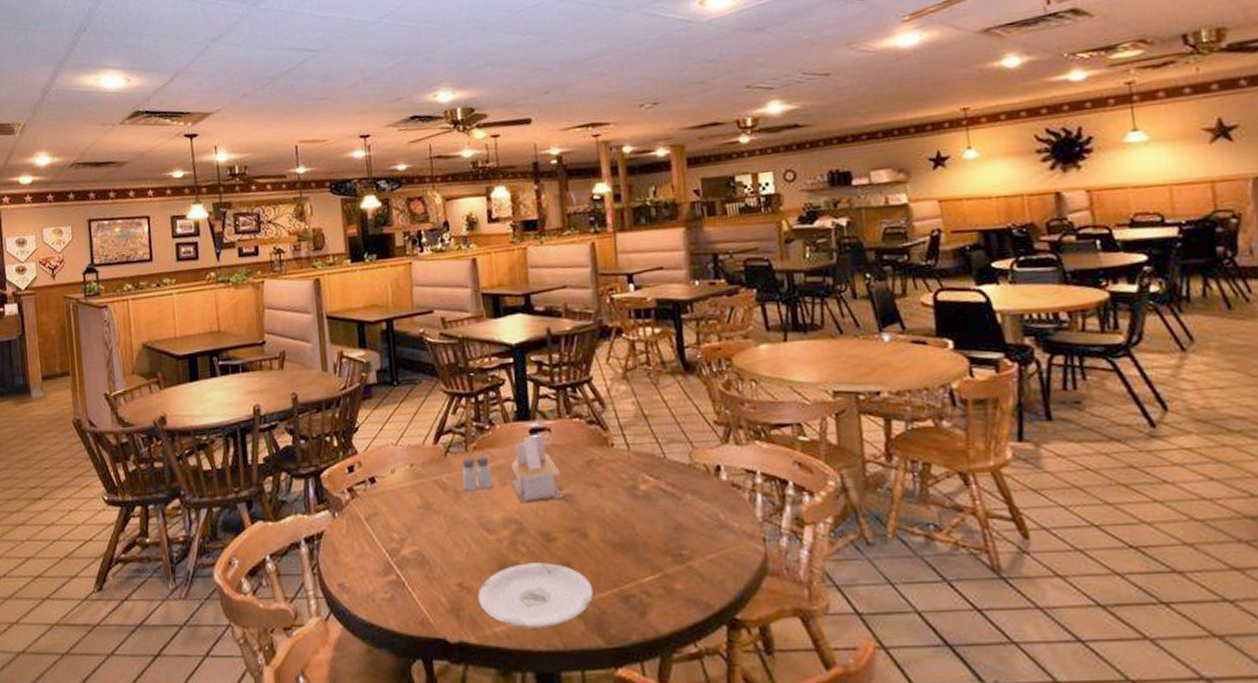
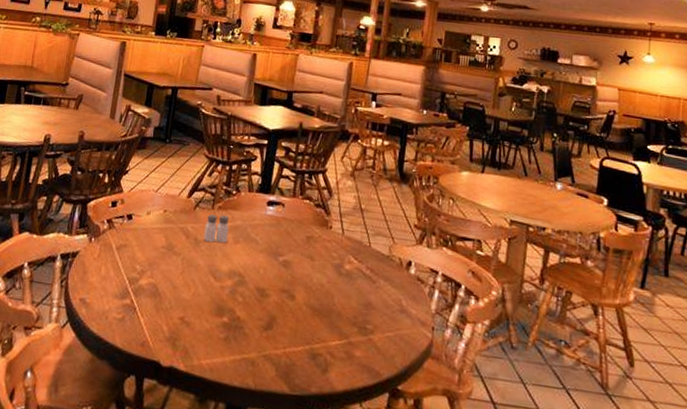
plate: present [477,562,594,628] -> none [193,310,290,368]
napkin holder: present [510,435,565,503] -> none [242,207,285,263]

